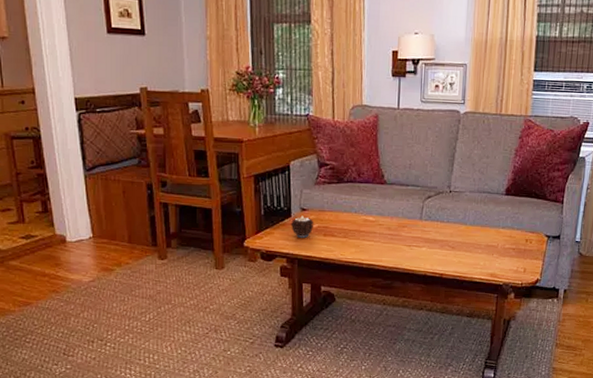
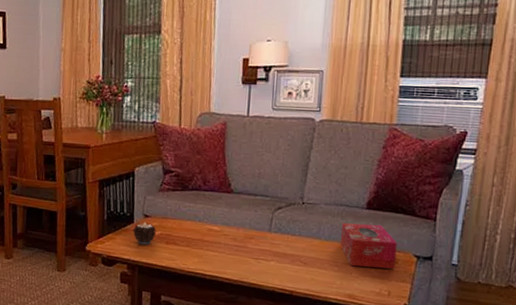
tissue box: none [483,208,531,249] -> present [340,223,397,269]

